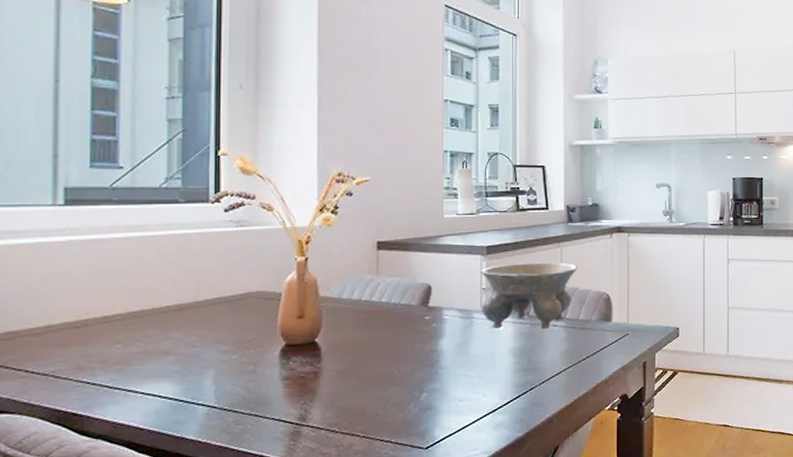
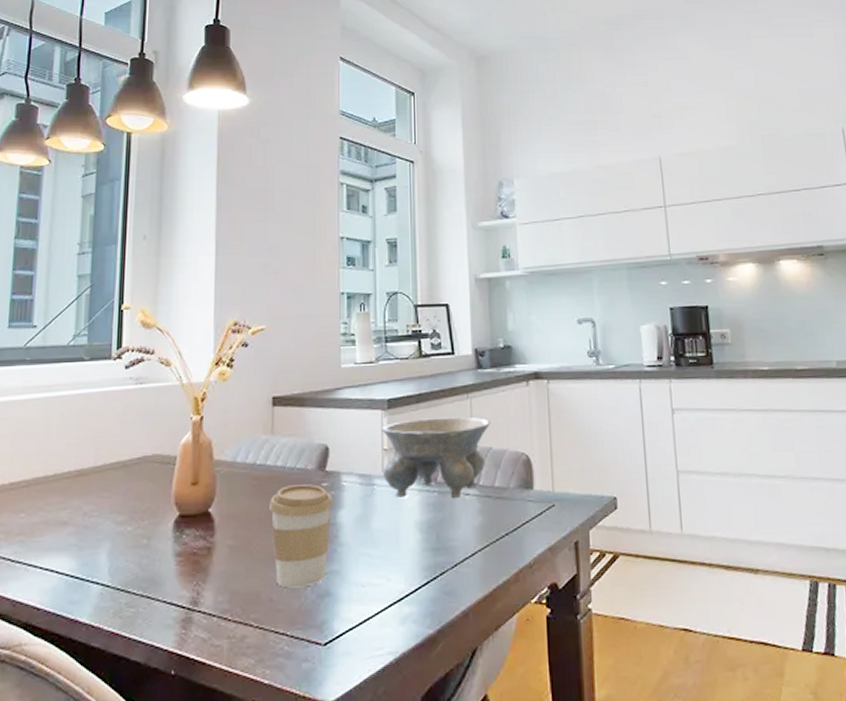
coffee cup: none [375,318,434,404] -> present [269,484,332,588]

